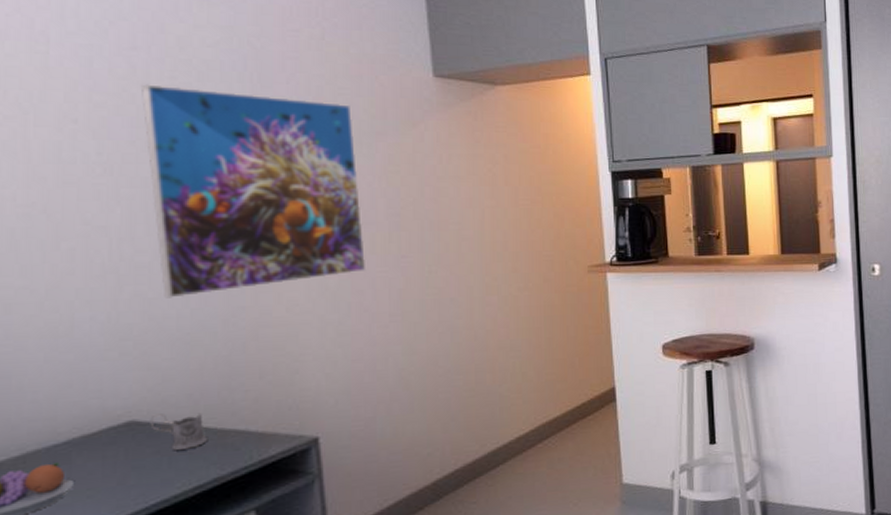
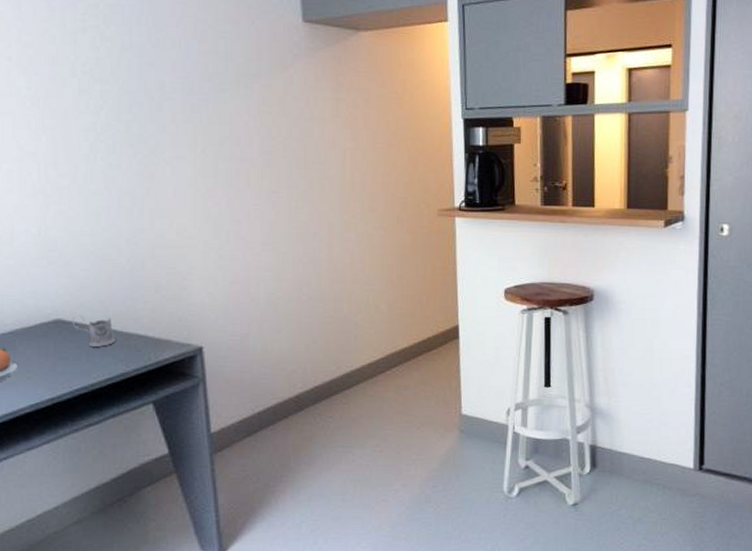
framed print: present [141,84,367,298] -> none [60,26,243,218]

